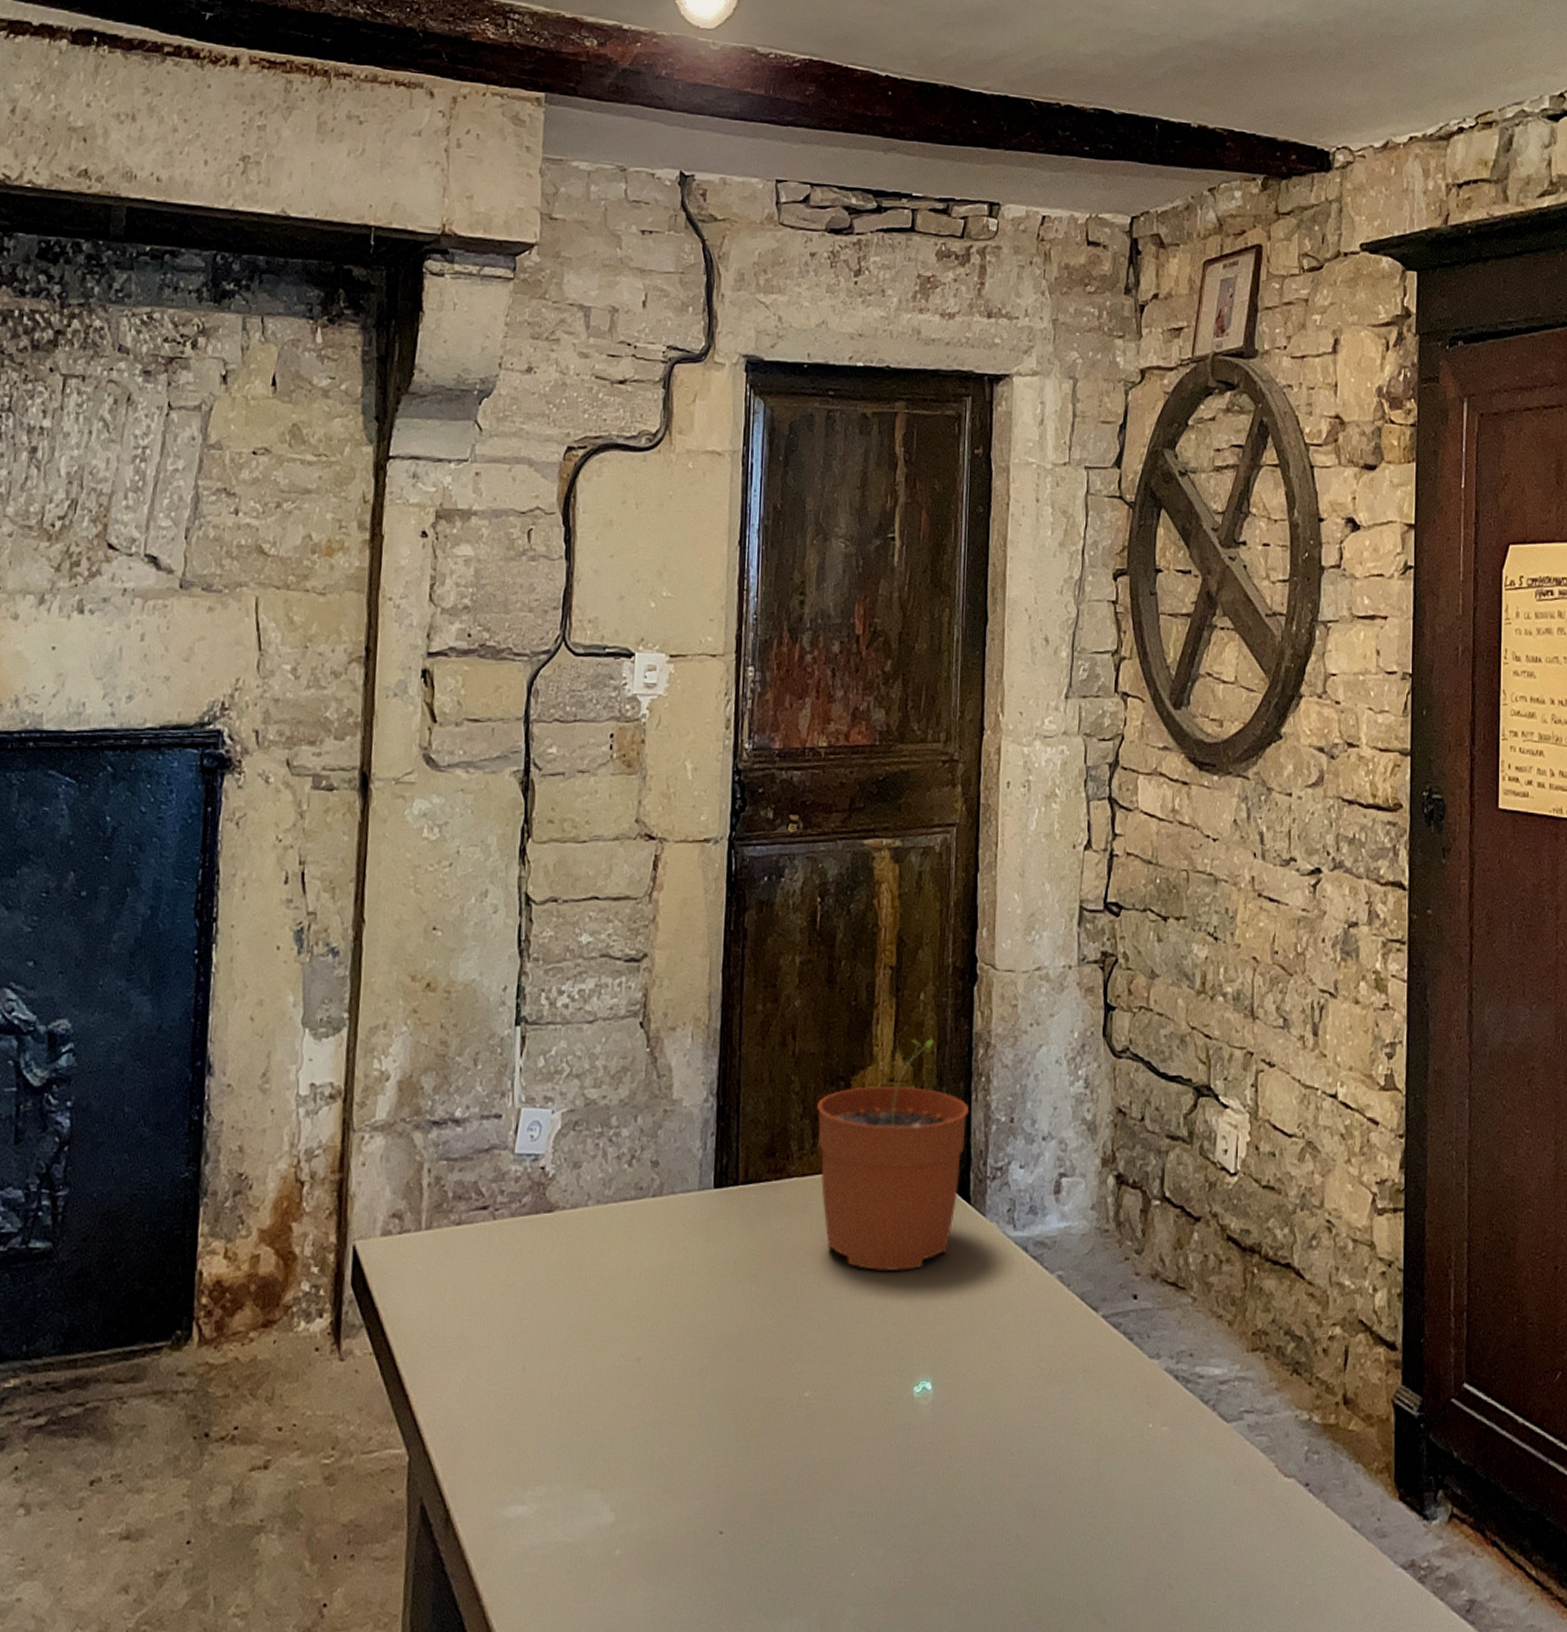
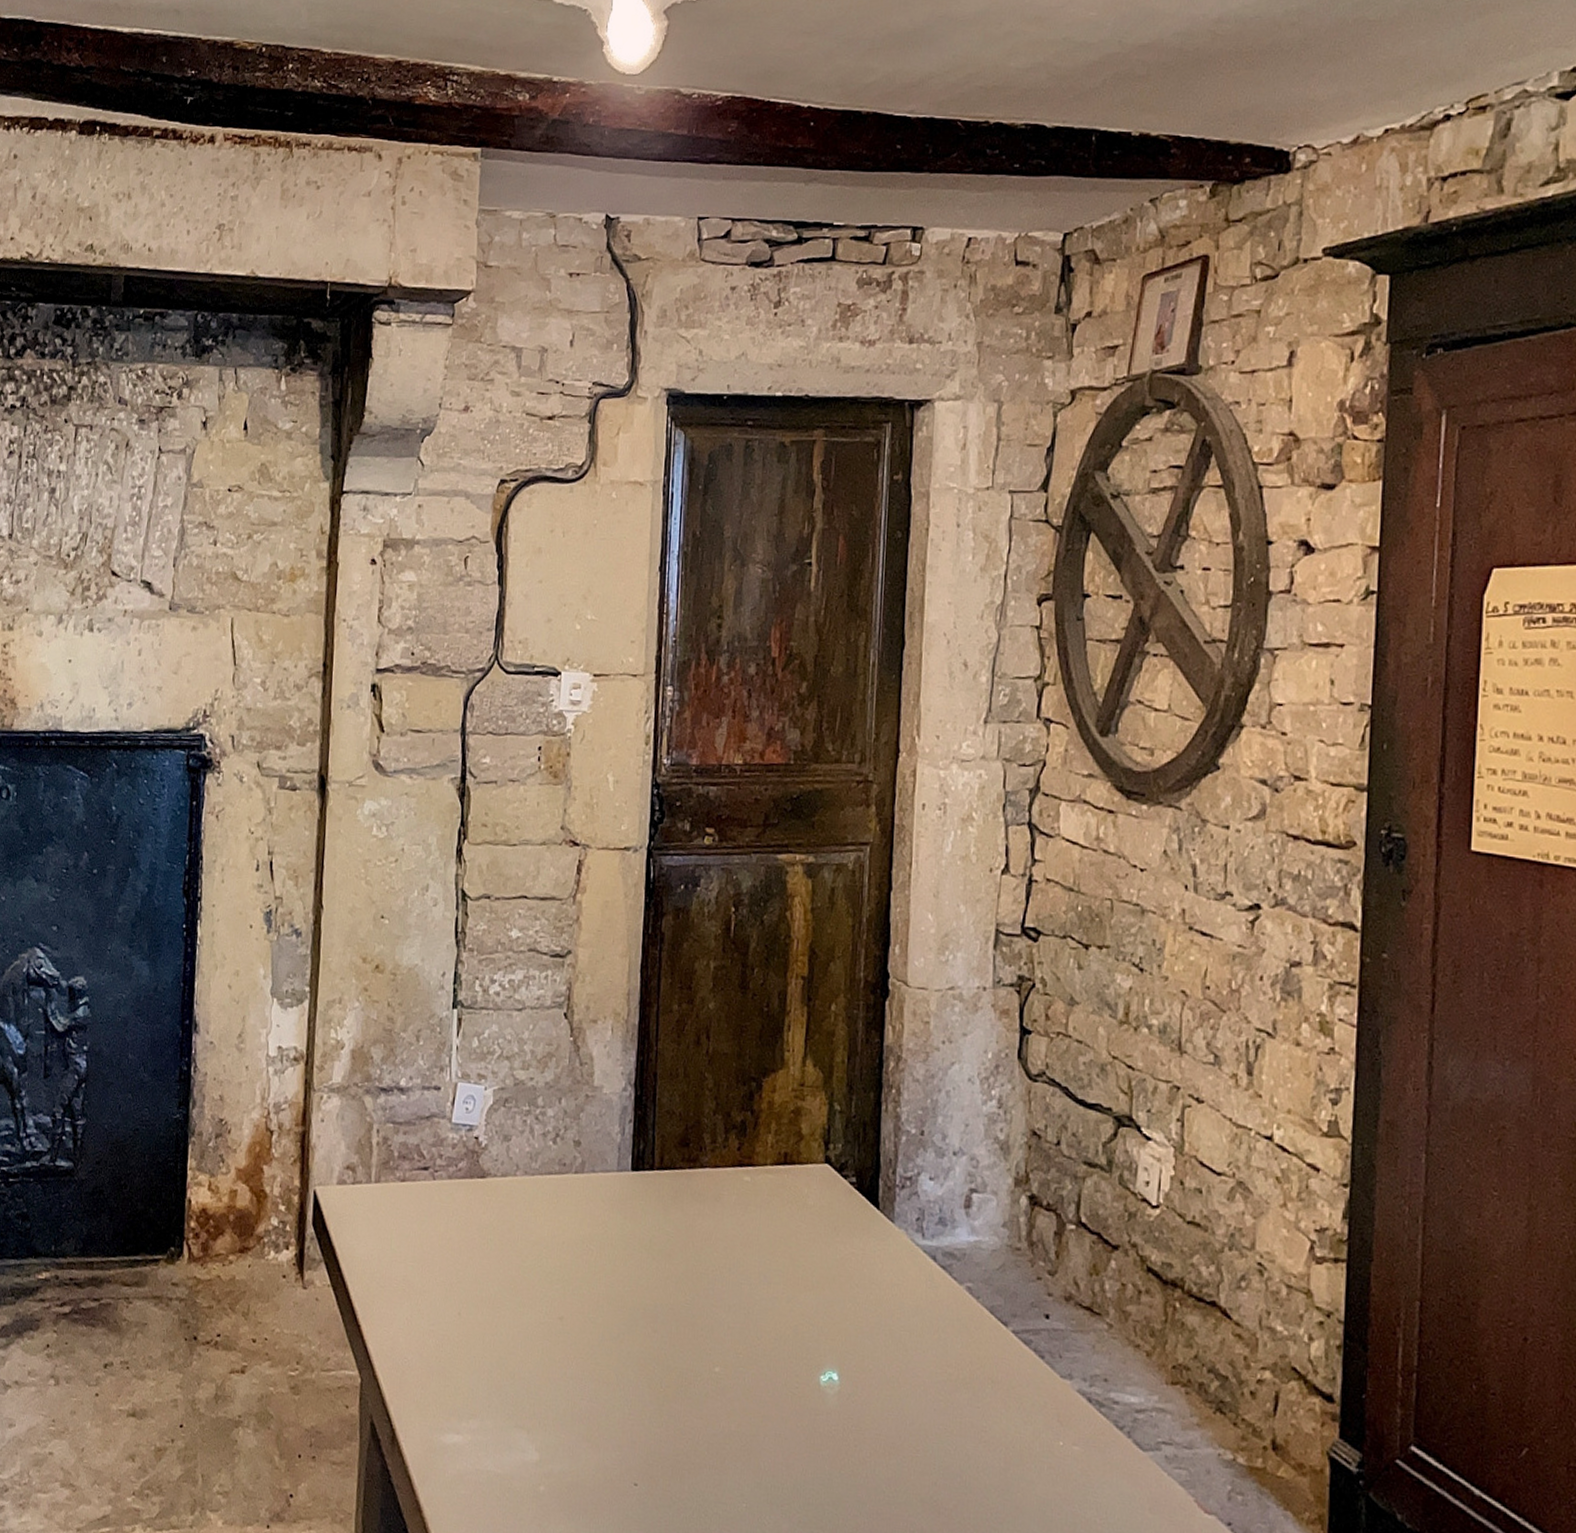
plant pot: present [817,1039,970,1271] -> none [729,1048,879,1266]

